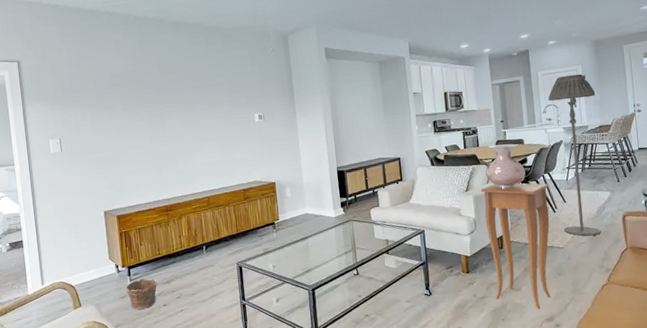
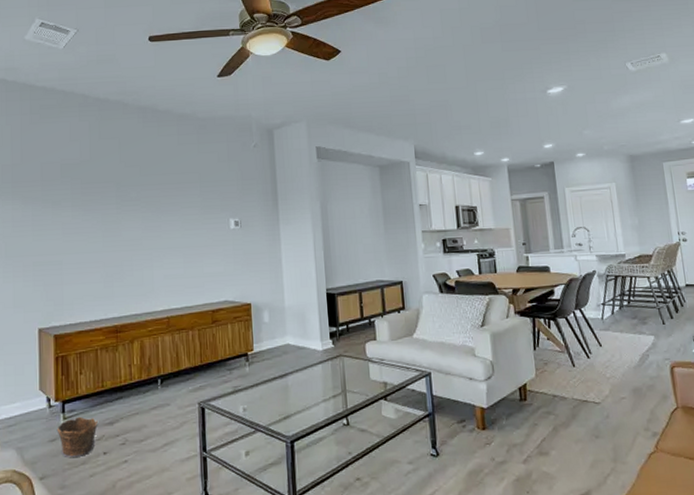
side table: present [480,183,551,309] -> none [498,318,587,481]
vase: present [485,143,526,189] -> none [505,271,553,326]
floor lamp: present [548,73,601,236] -> none [577,193,646,390]

